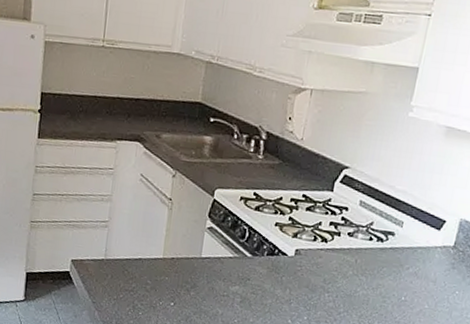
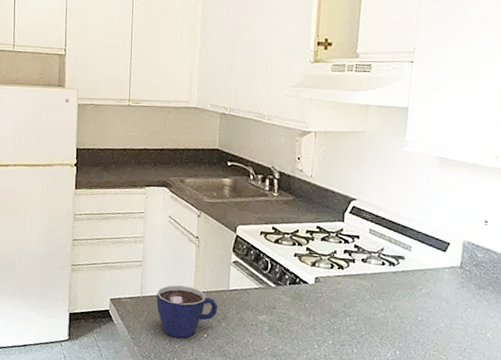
cup: none [121,248,188,305] -> present [156,285,218,338]

